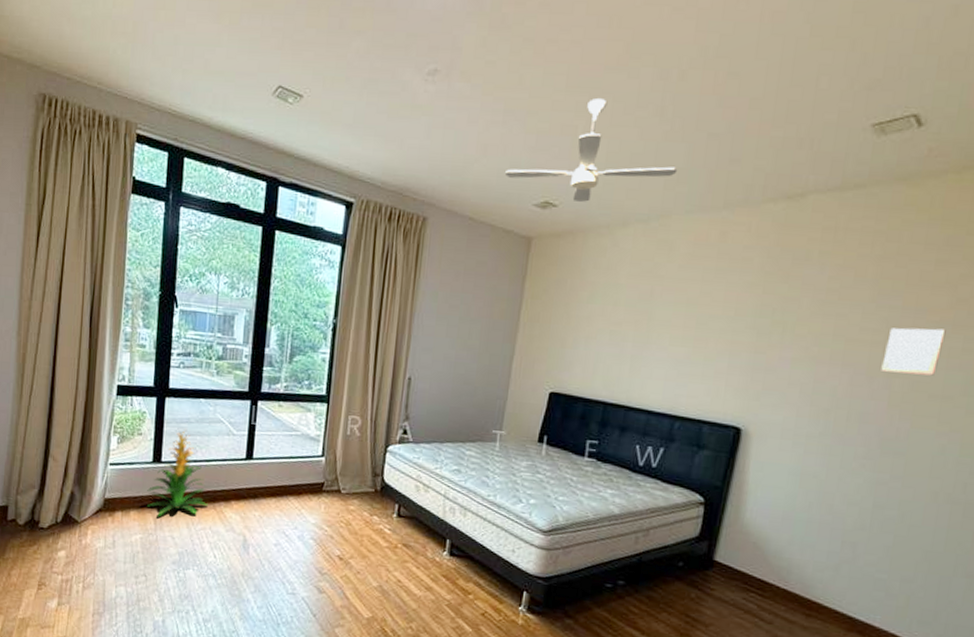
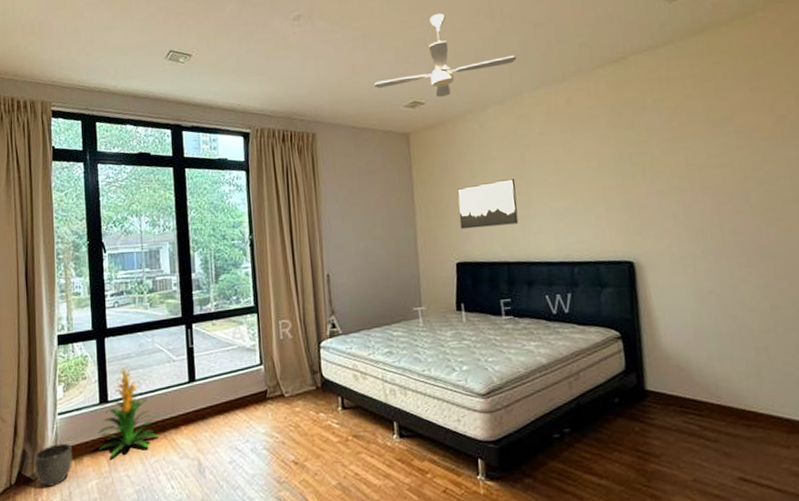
planter: none [81,492,120,532] -> present [33,443,72,487]
wall art: none [563,311,637,363] -> present [457,179,519,229]
picture frame: present [881,327,946,376] -> none [732,143,782,188]

